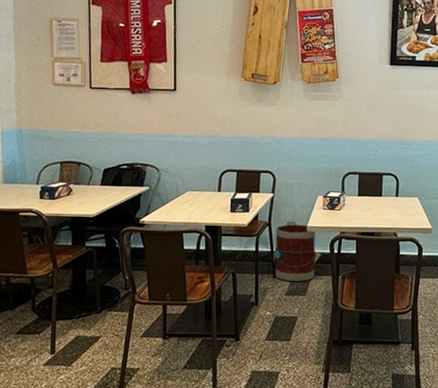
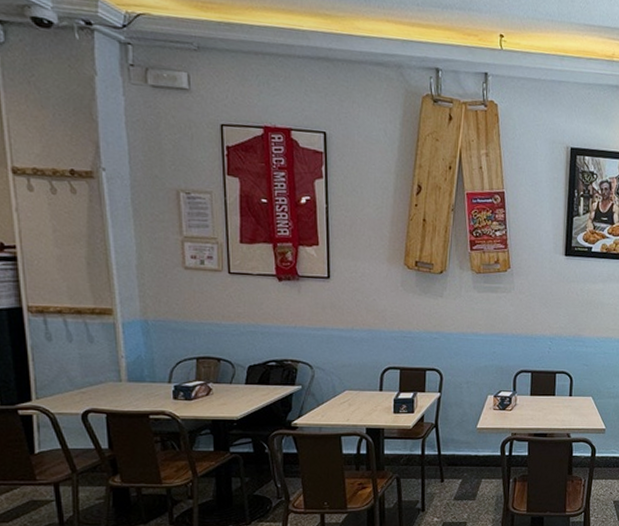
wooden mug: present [273,221,321,281] -> none [440,422,491,485]

